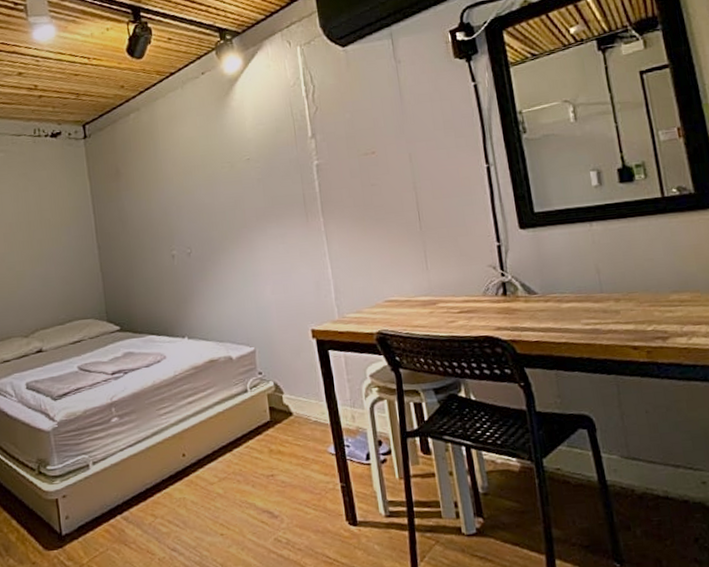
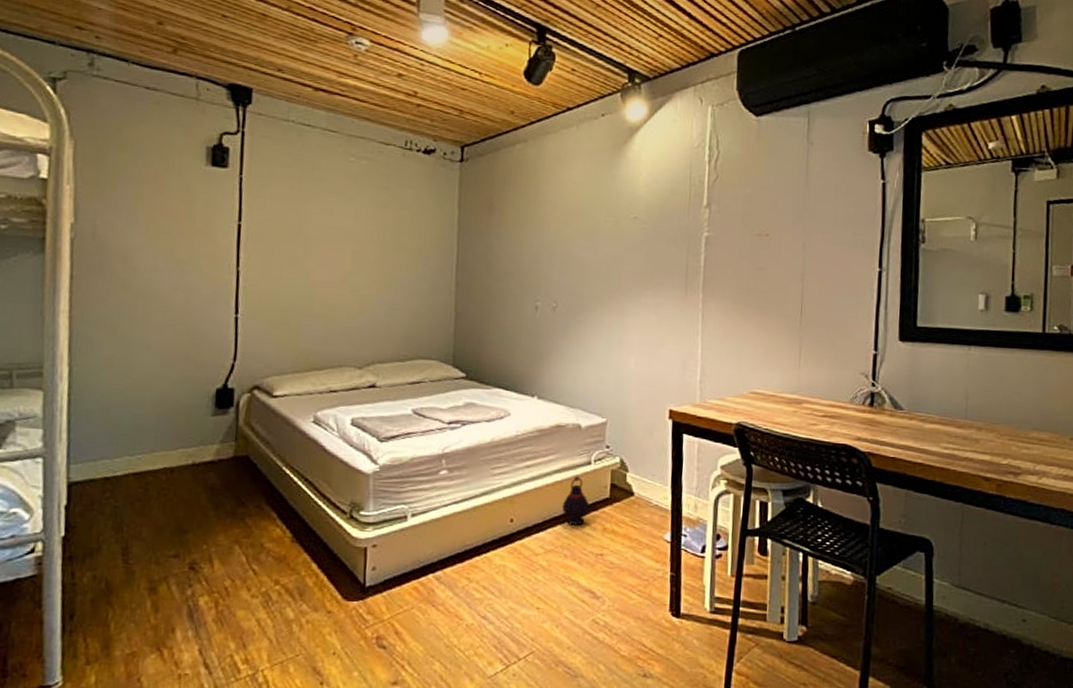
lantern: none [227,404,254,452] -> present [562,476,590,526]

